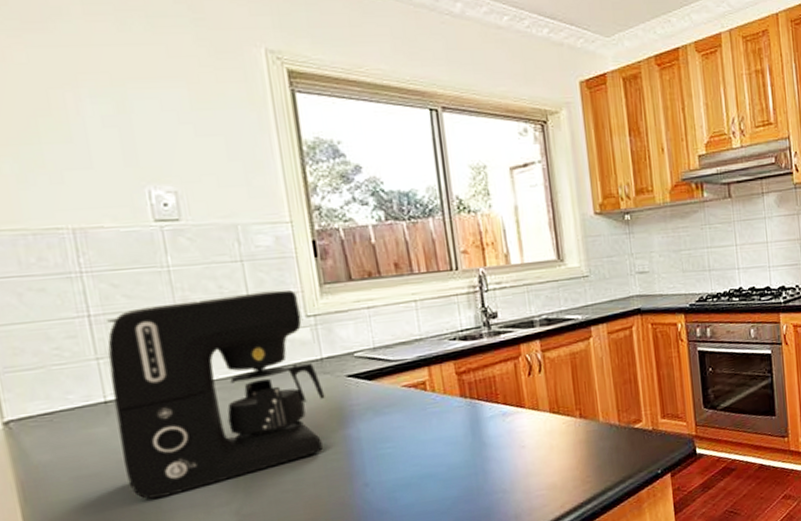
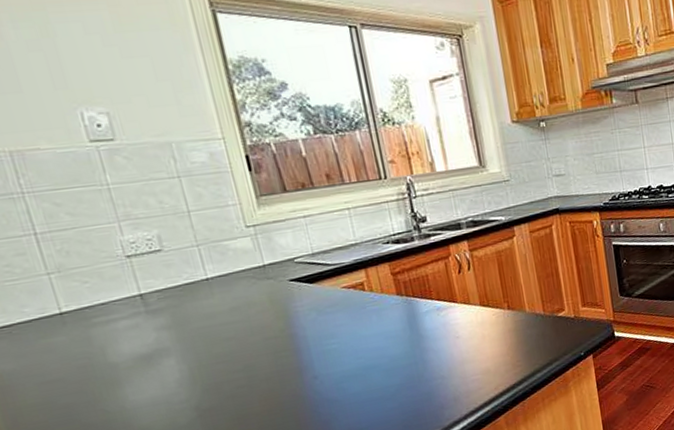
coffee maker: present [107,290,325,499] -> none [53,203,272,400]

